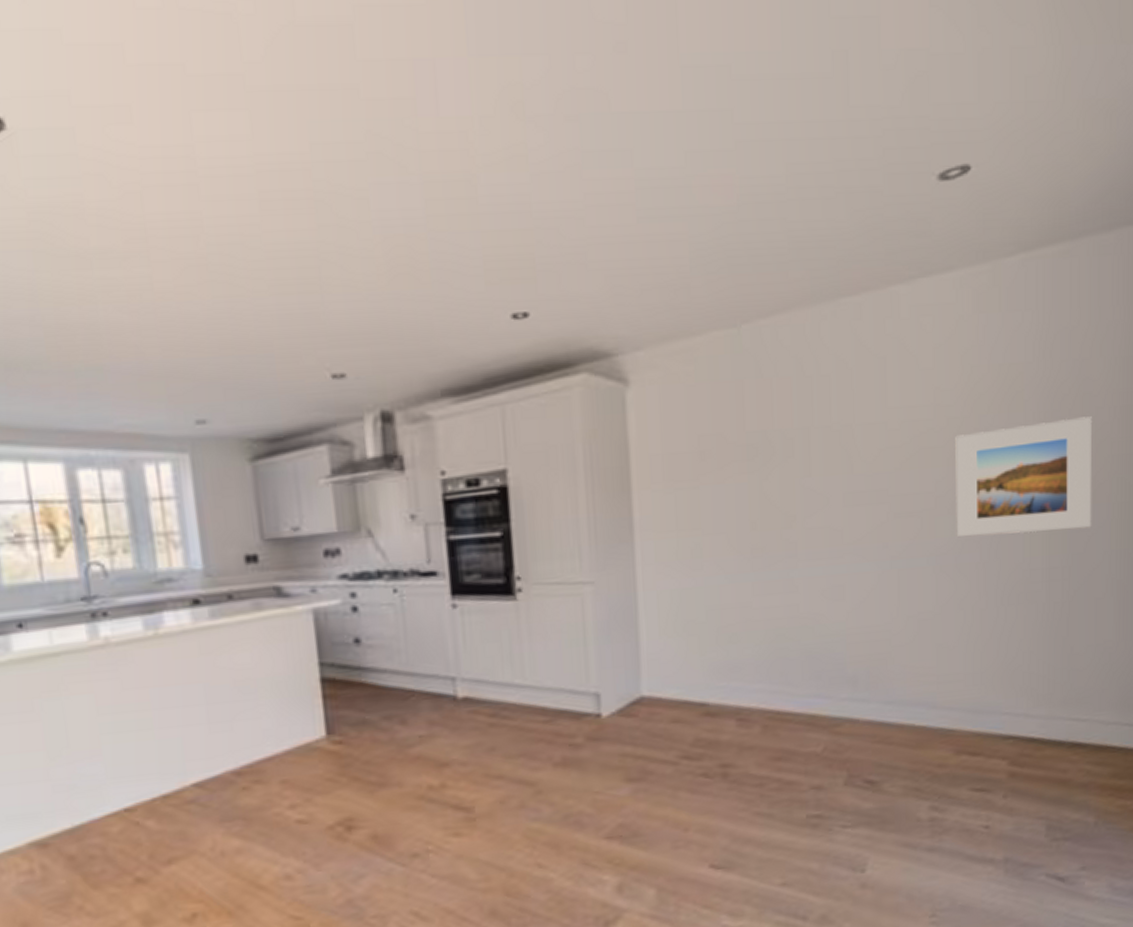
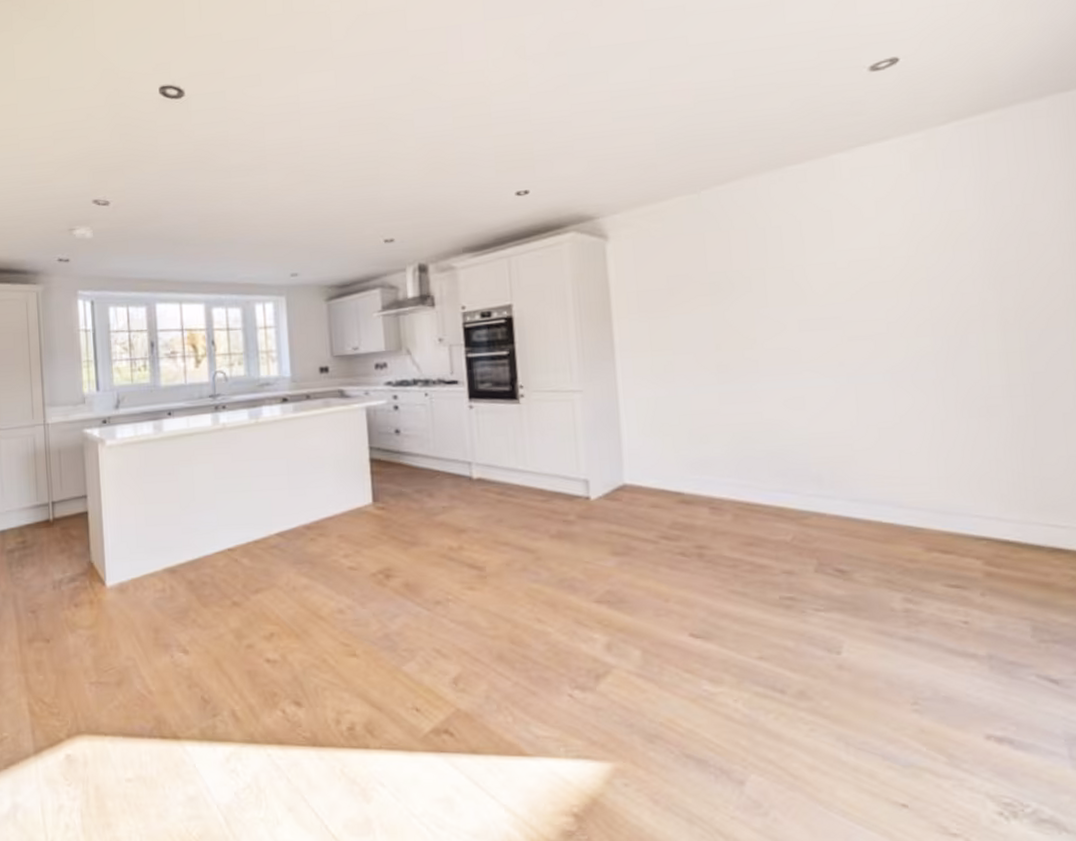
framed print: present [955,416,1092,537] -> none [902,252,1051,357]

